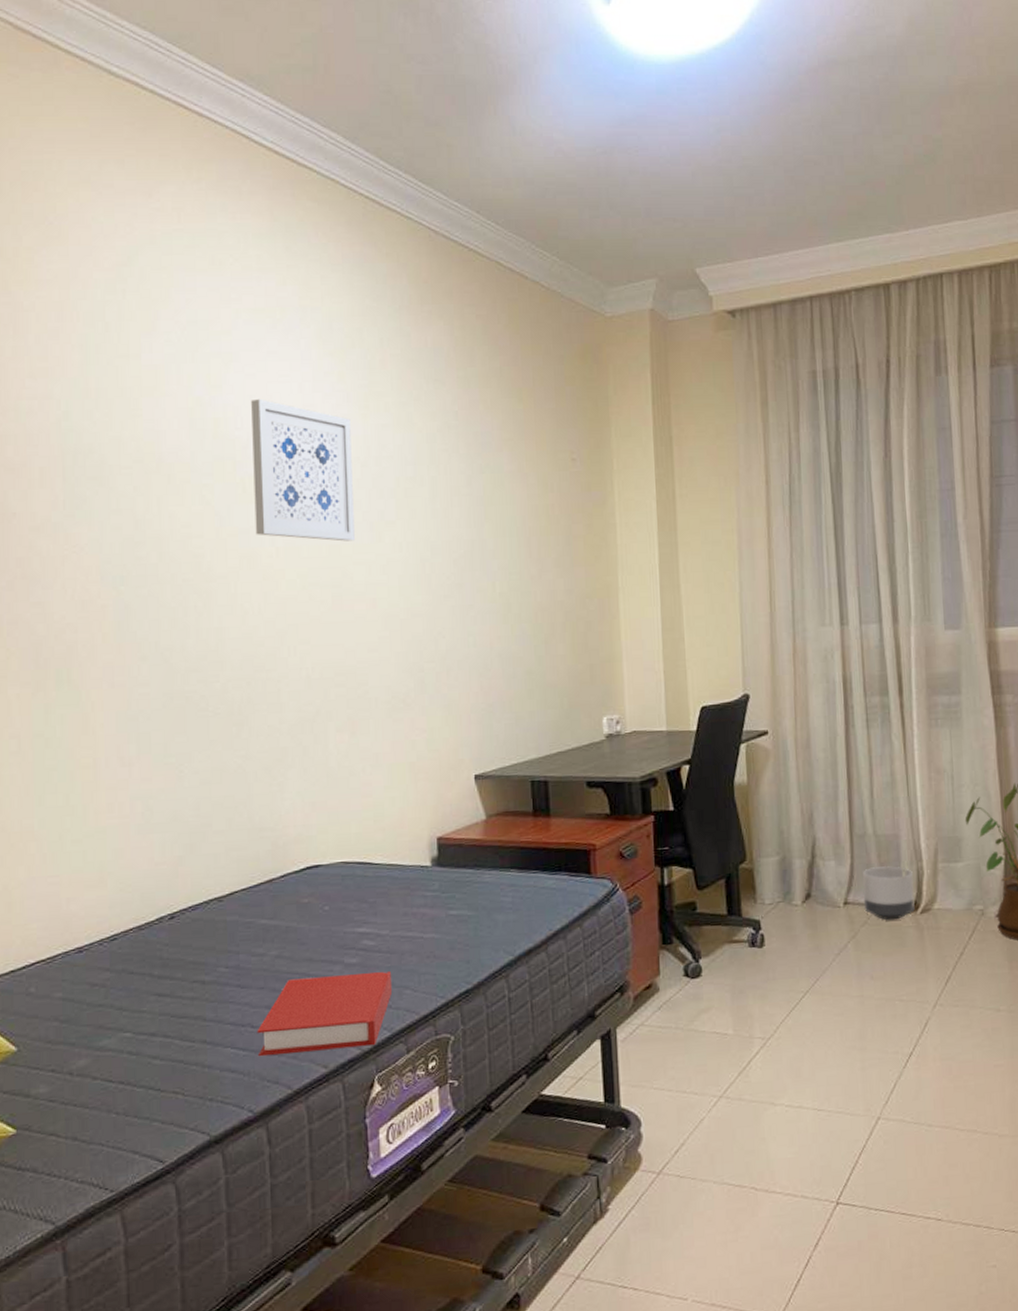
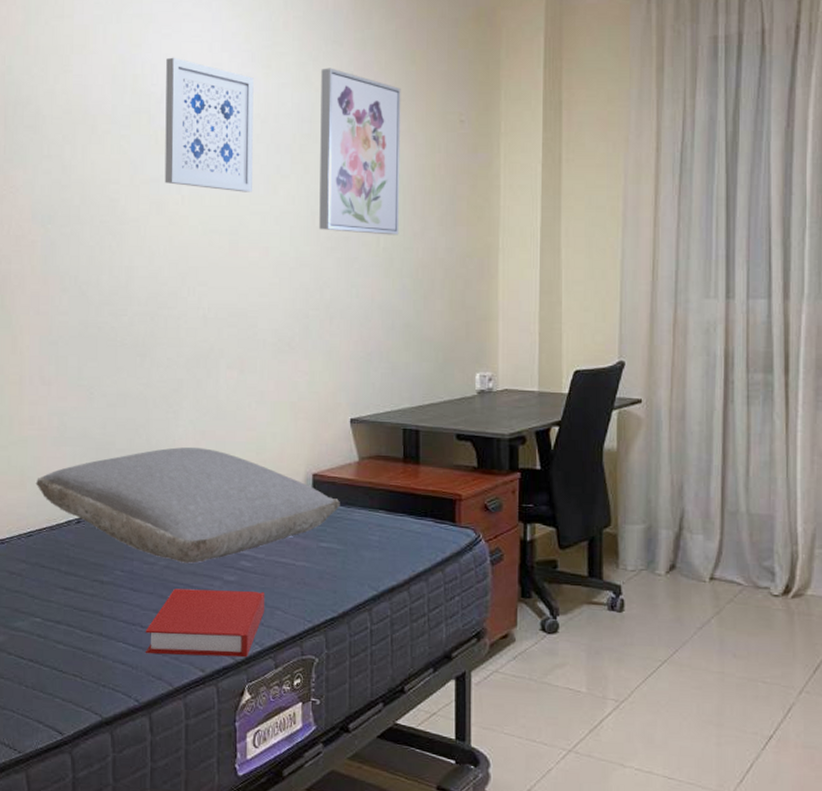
pillow: none [118,821,469,950] -> present [35,447,340,564]
wall art: none [423,407,516,580] -> present [319,68,401,235]
planter: present [863,865,915,921] -> none [731,545,787,601]

